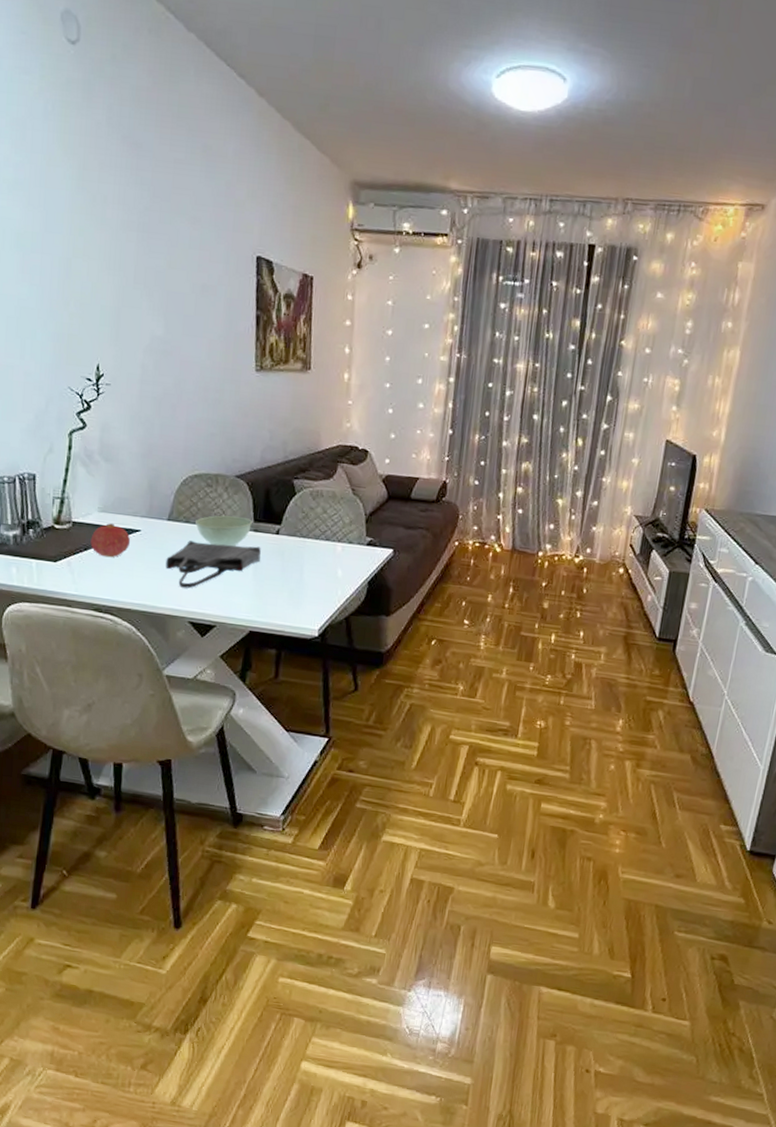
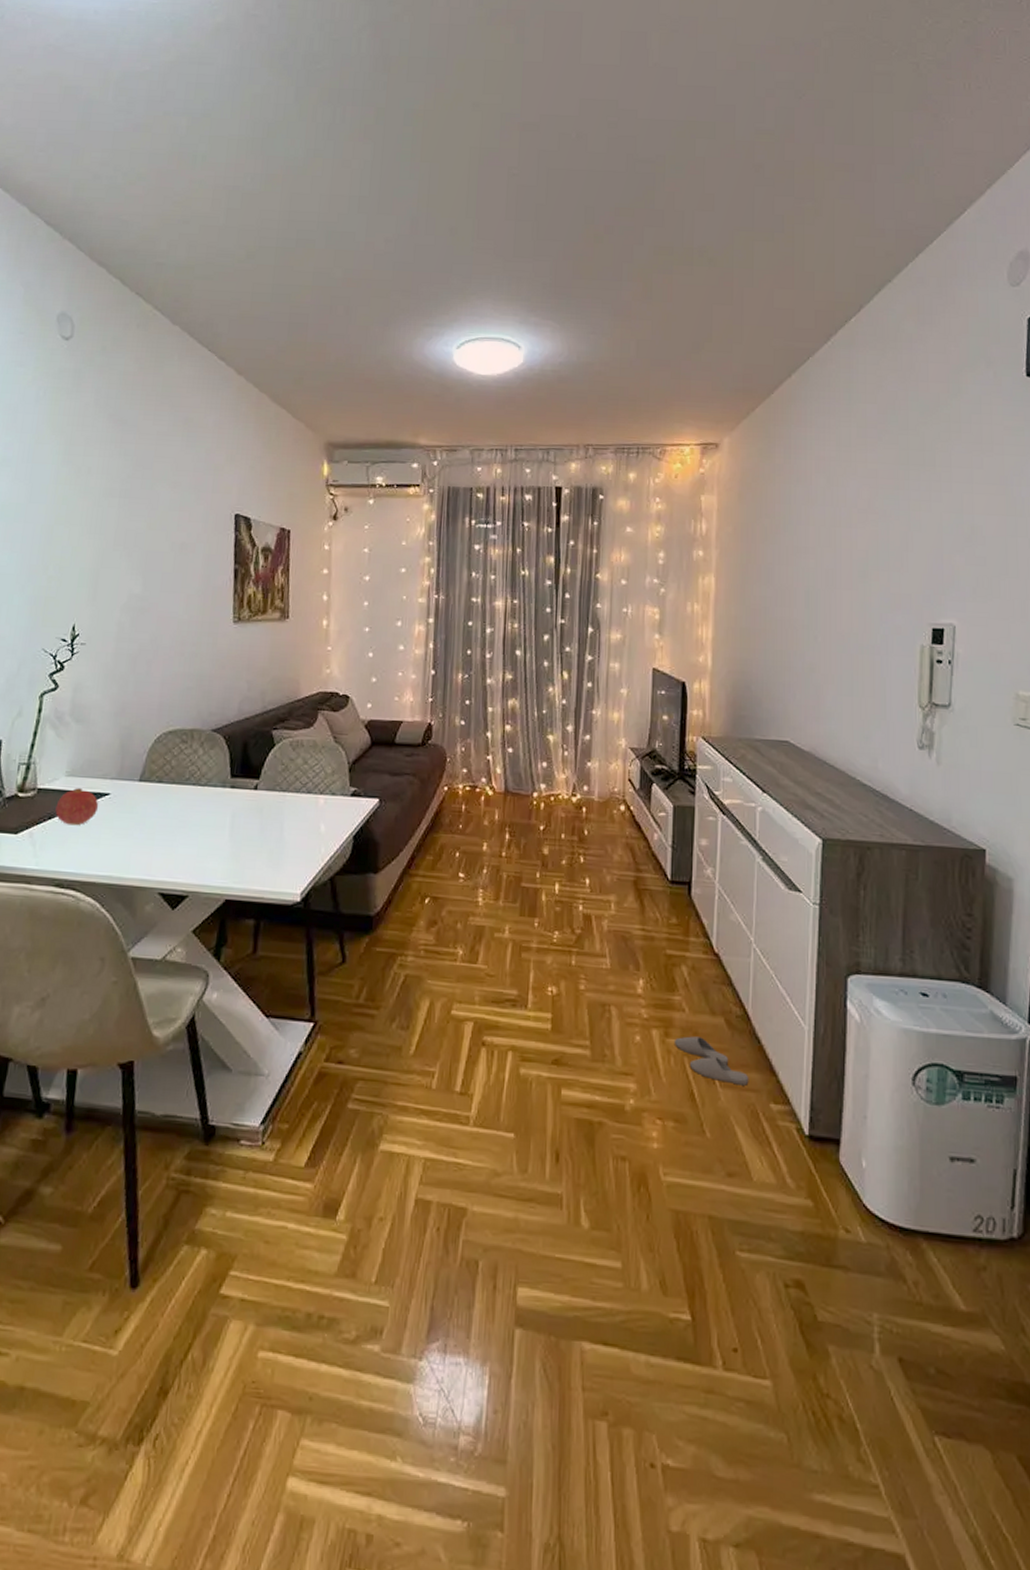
tote bag: present [165,540,261,589] -> none [135,802,238,855]
bowl: present [194,515,253,547] -> none [168,772,230,806]
slippers: none [643,768,706,810] -> present [673,1036,749,1086]

